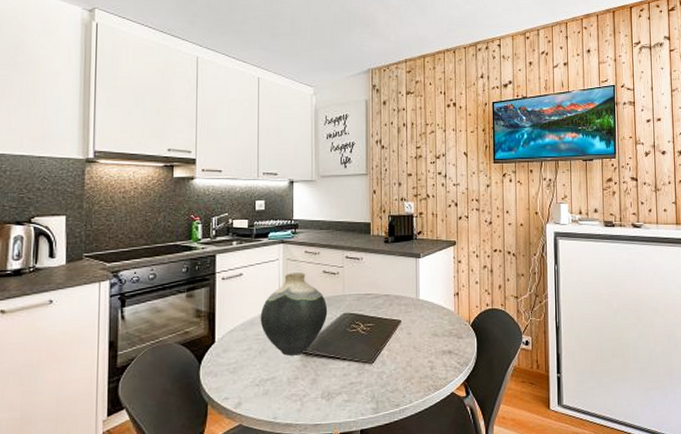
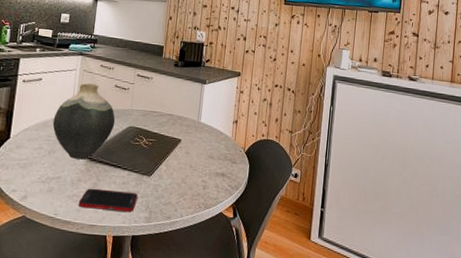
cell phone: none [298,384,361,407] -> present [78,188,138,212]

